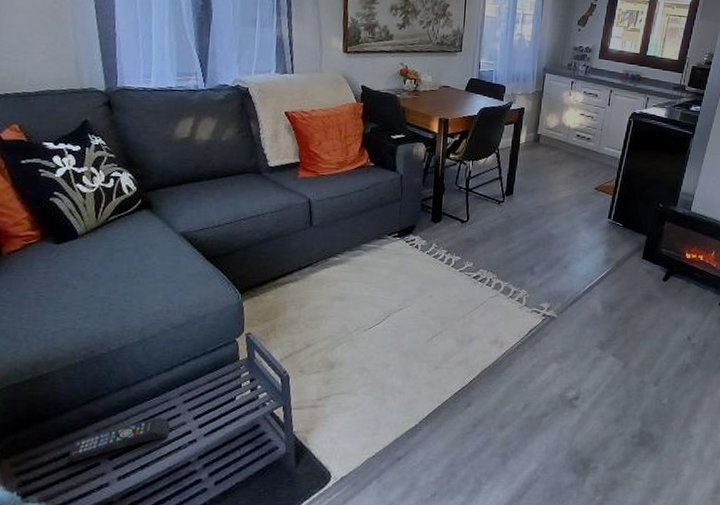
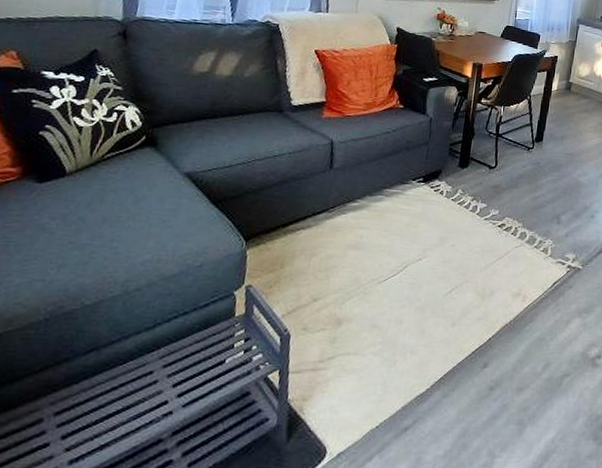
remote control: present [68,417,170,462] -> none [10,385,143,442]

